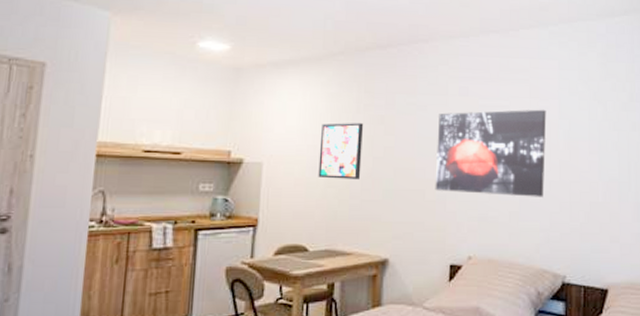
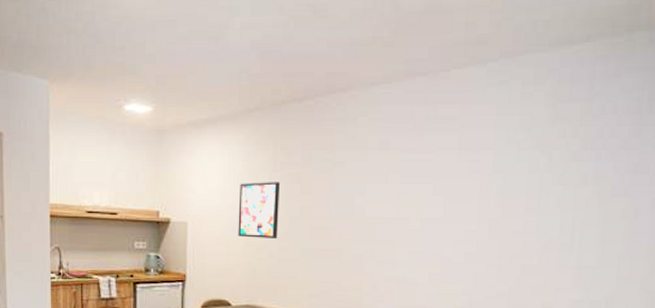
wall art: present [435,109,547,197] -> none [351,162,478,259]

